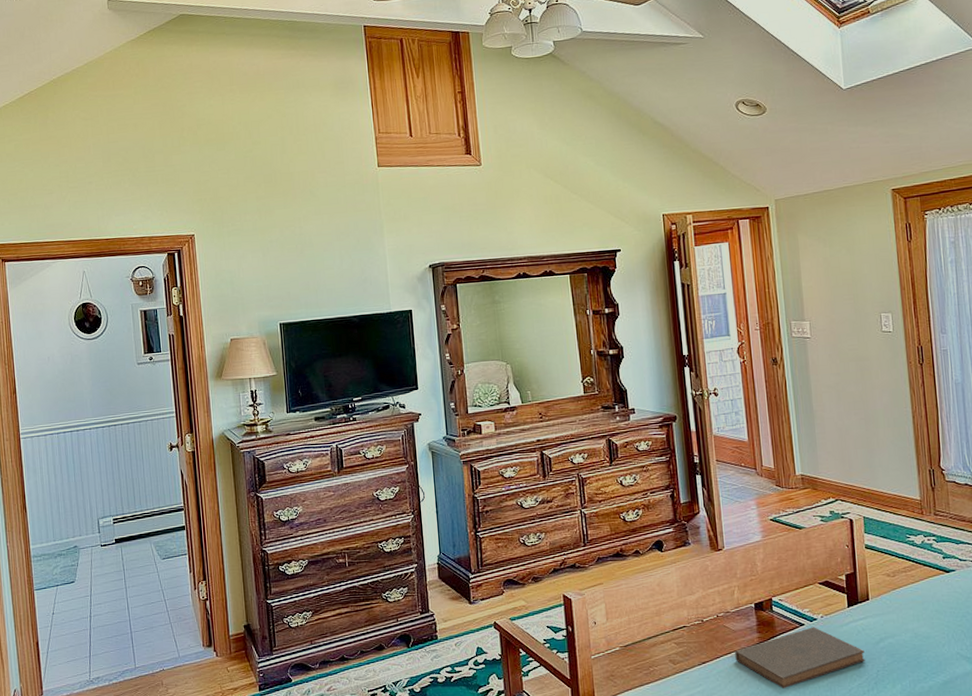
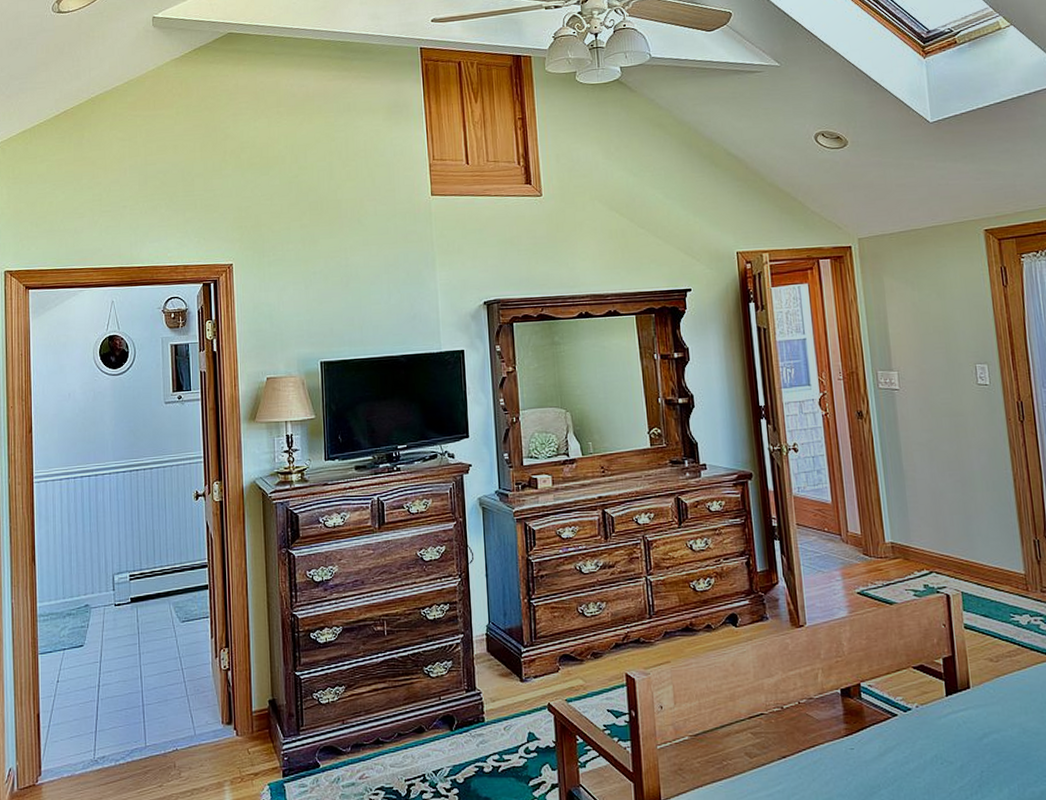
book: present [735,627,865,688] -> none [819,718,967,789]

